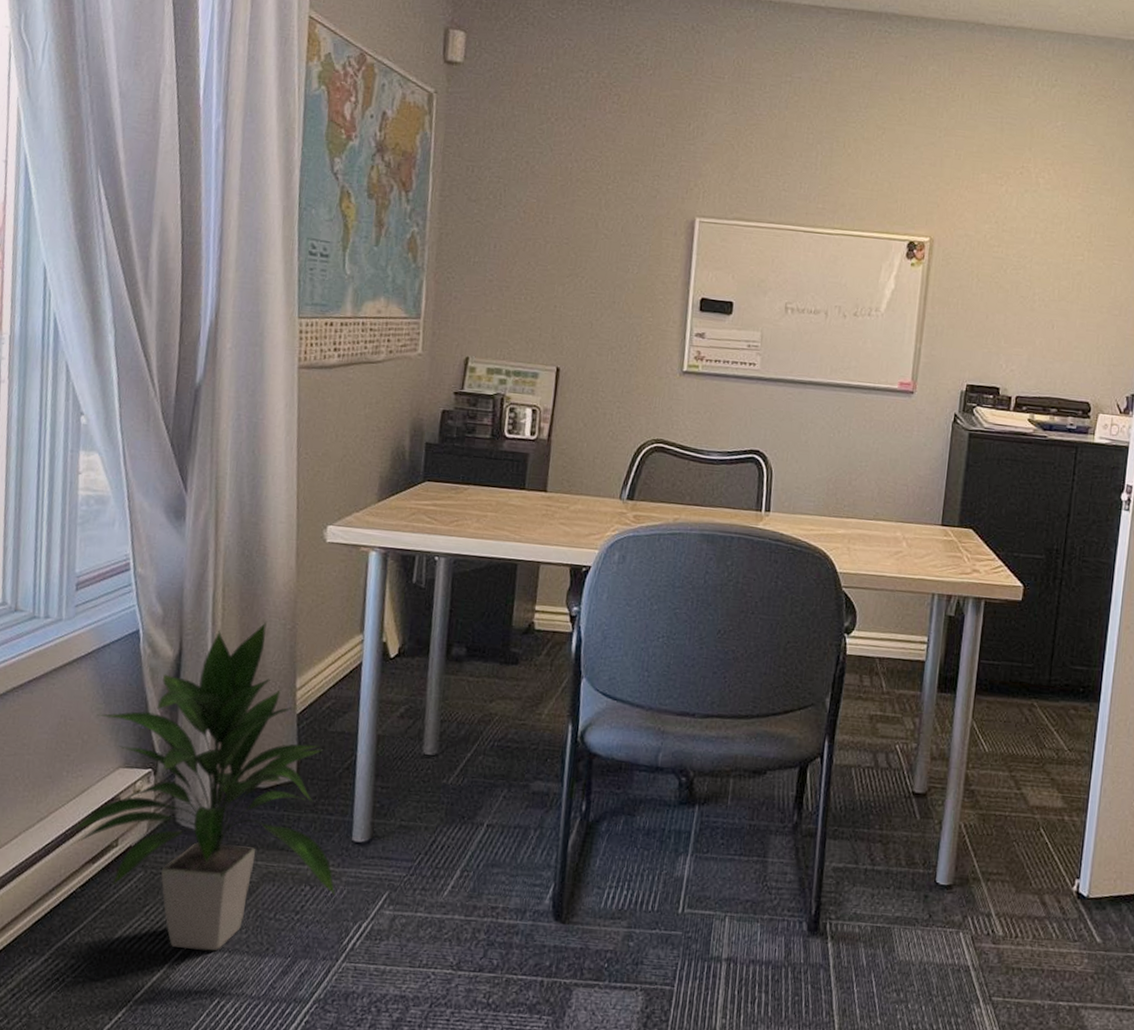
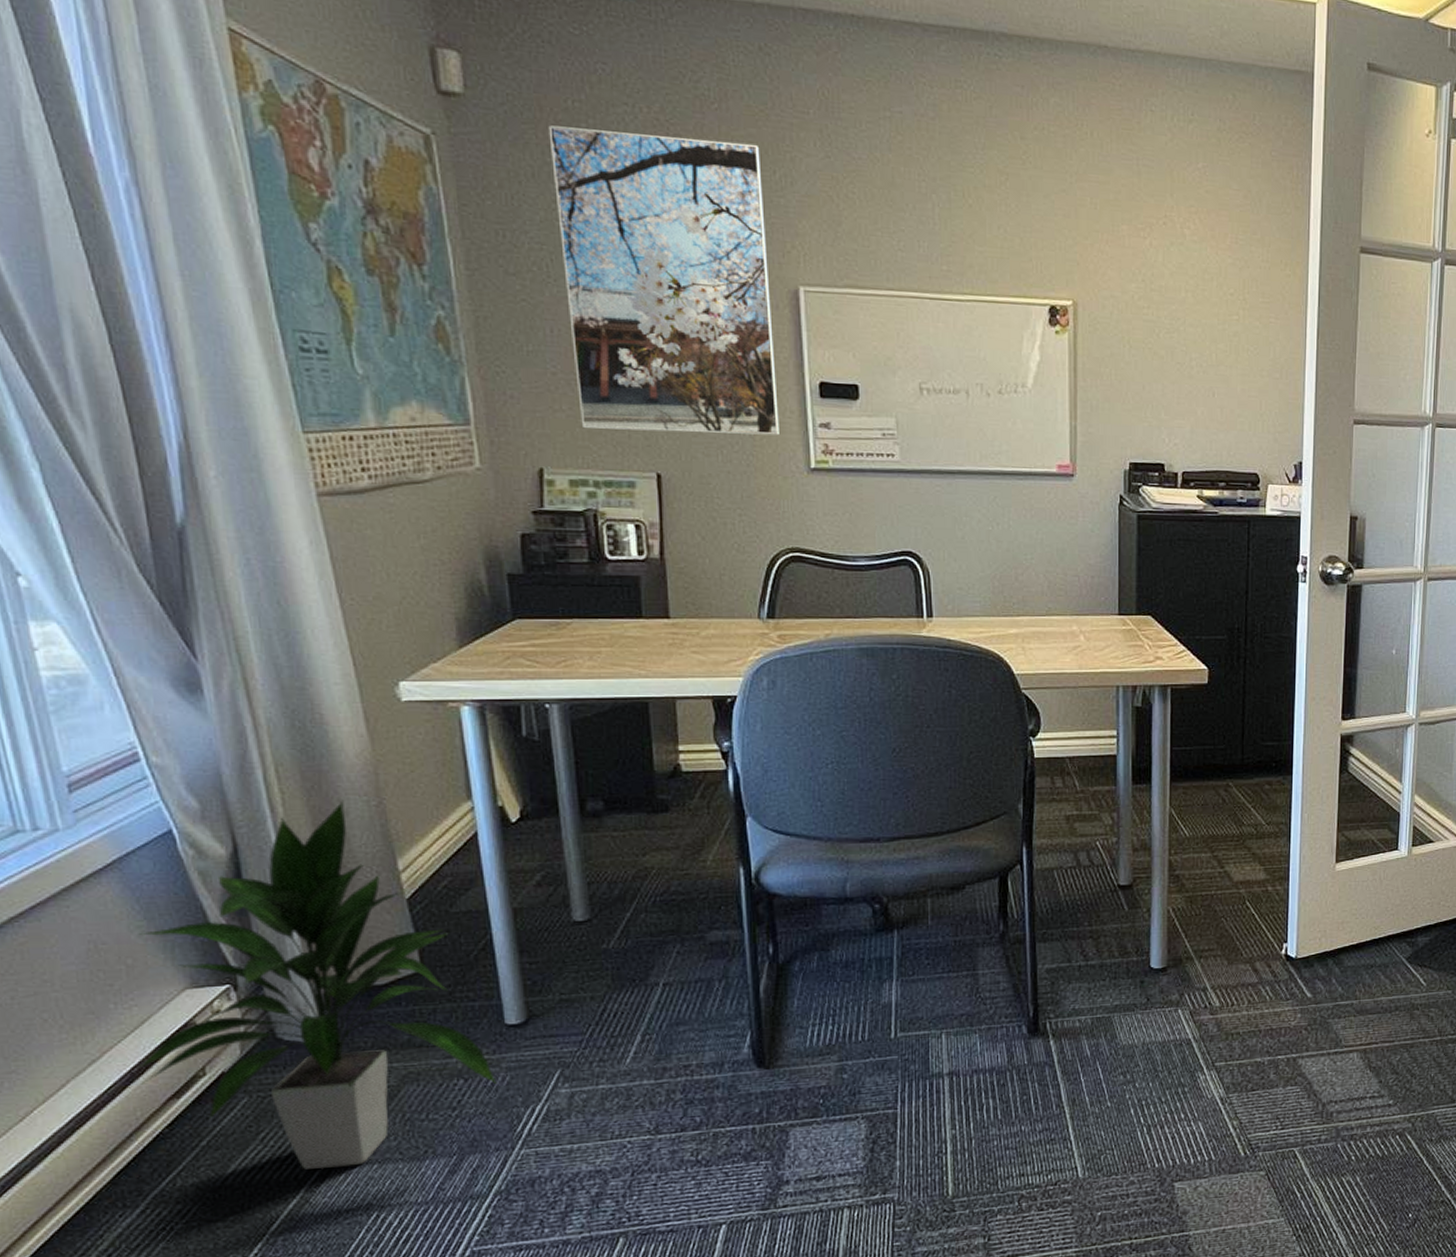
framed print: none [505,87,681,342] -> present [548,125,779,436]

